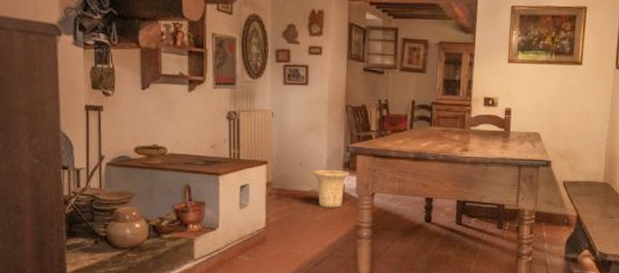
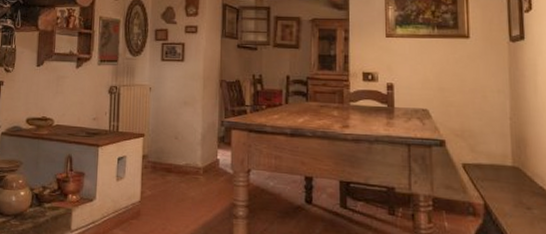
basket: present [313,169,349,208] -> none [188,143,224,184]

